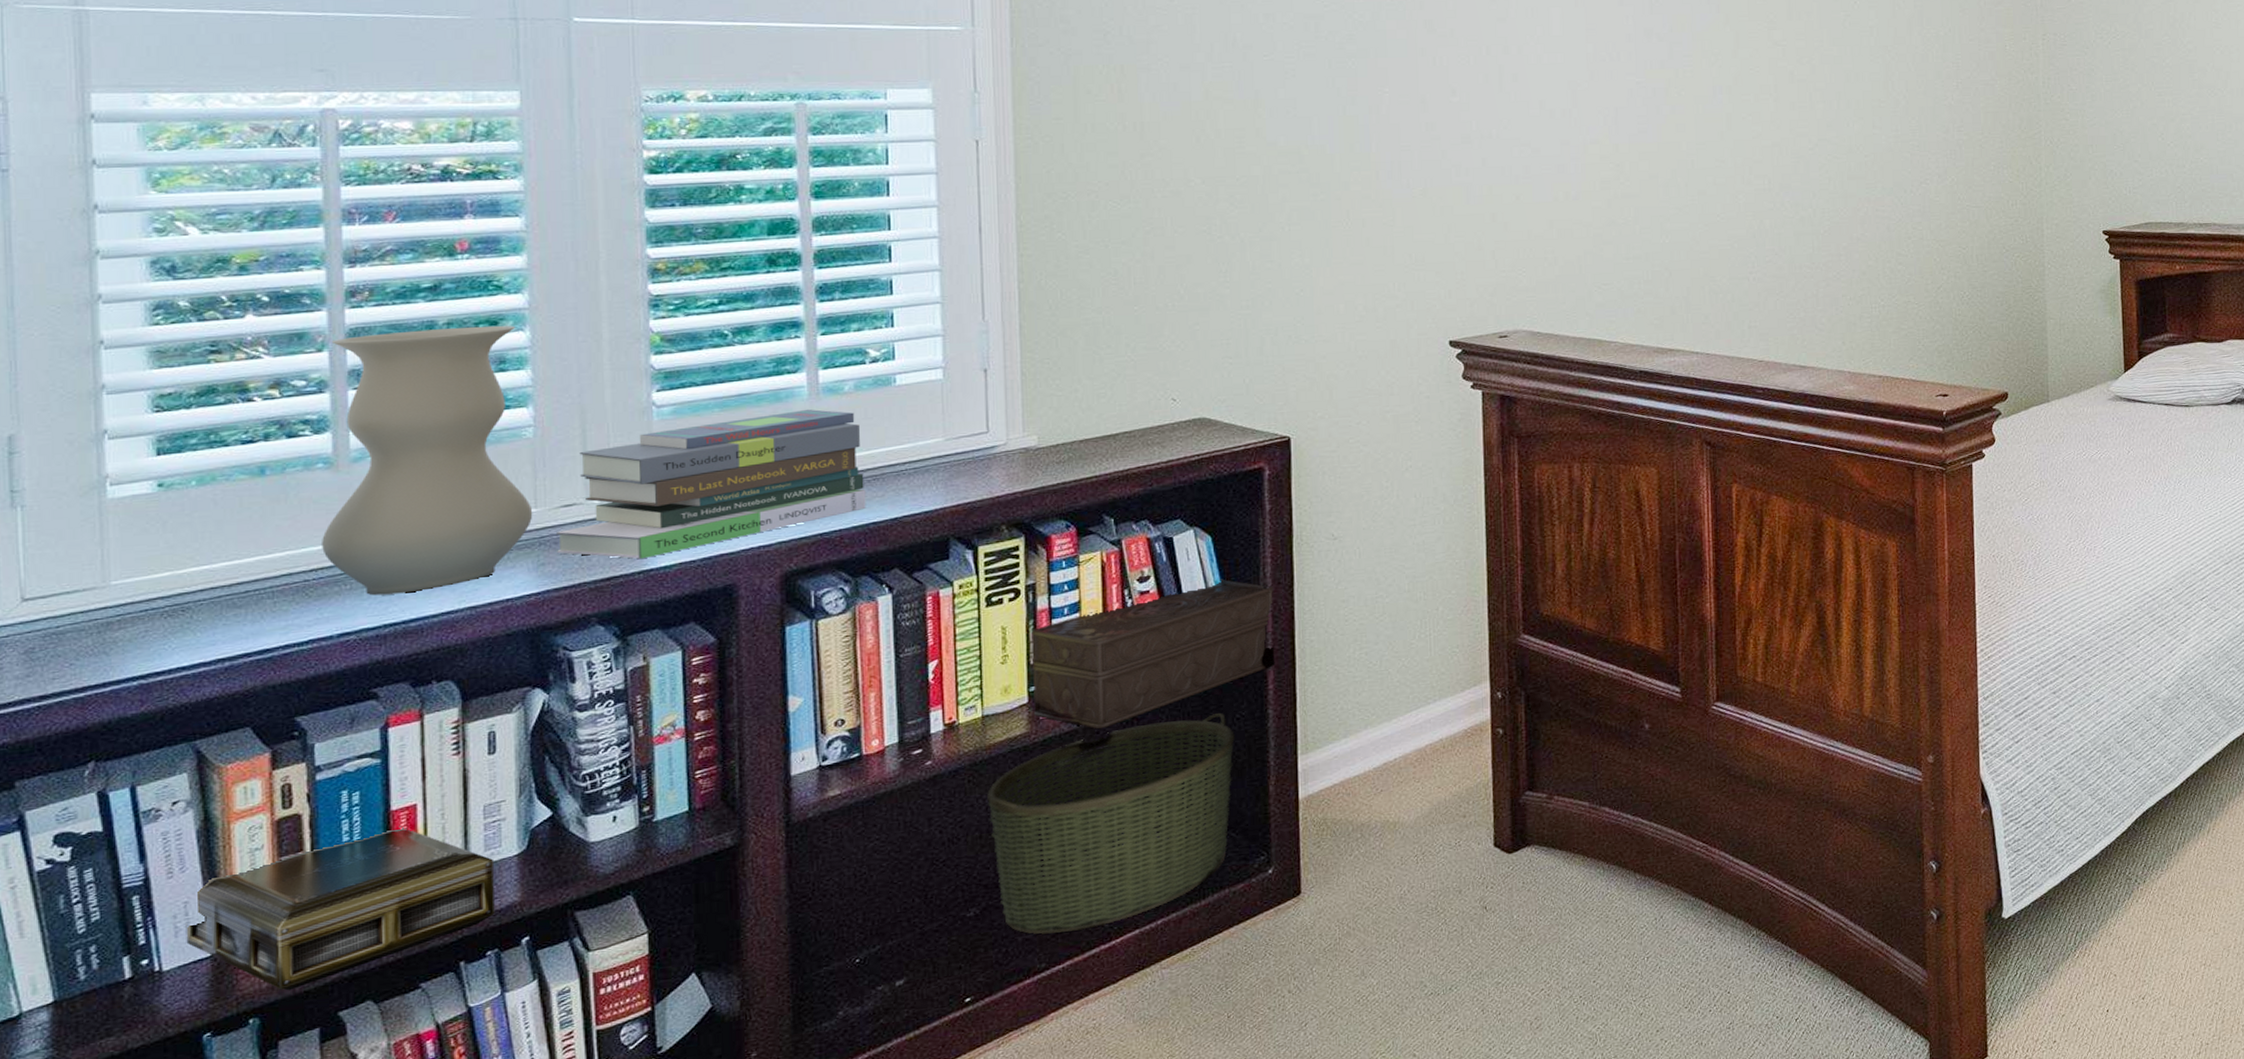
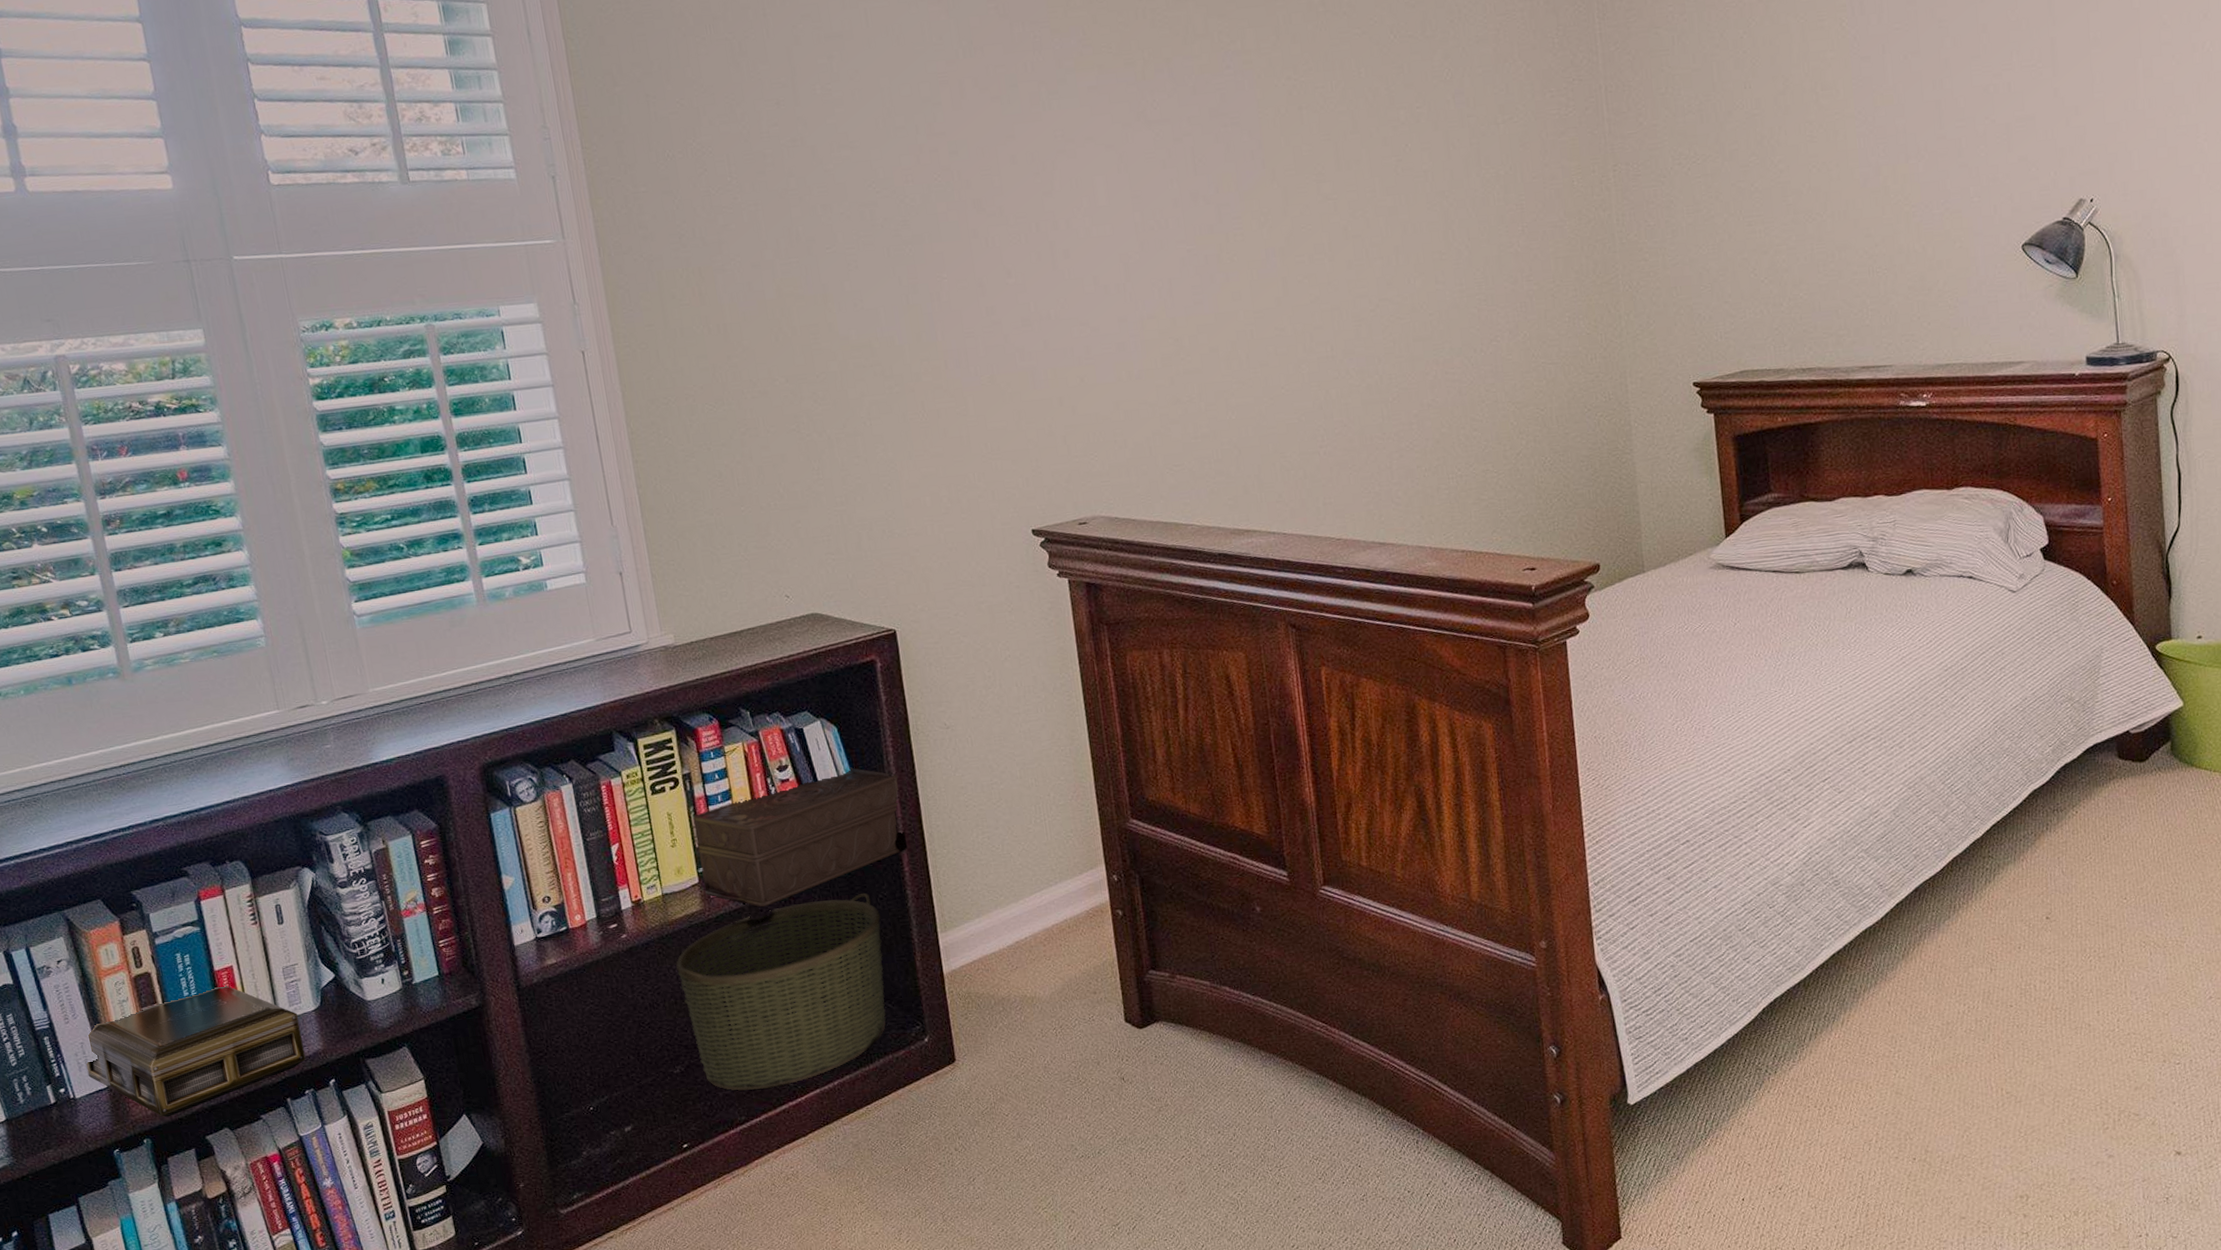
vase: present [322,325,533,596] -> none [99,546,277,788]
books: present [556,409,866,560] -> none [298,615,540,754]

